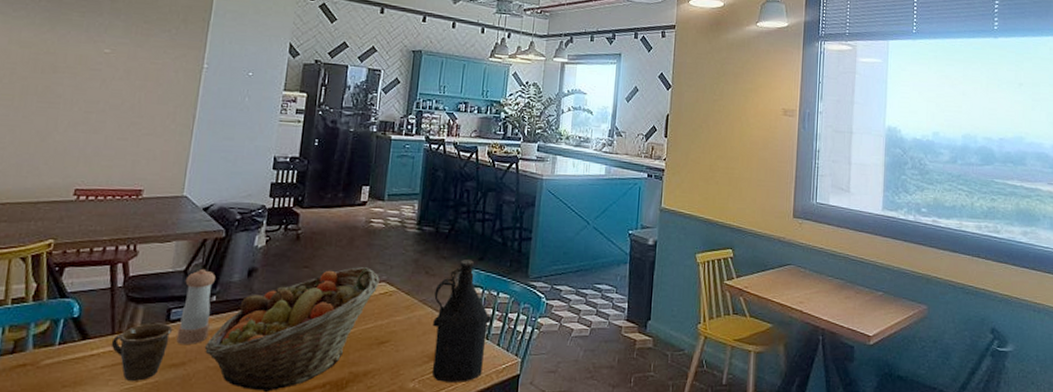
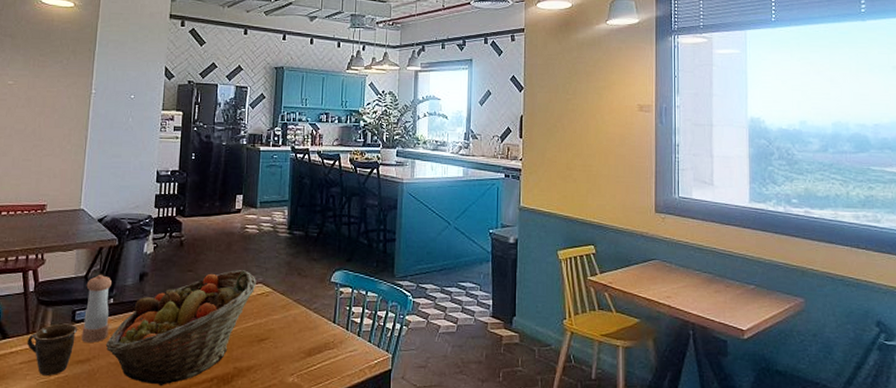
bottle: present [431,260,492,382] -> none [307,261,362,377]

